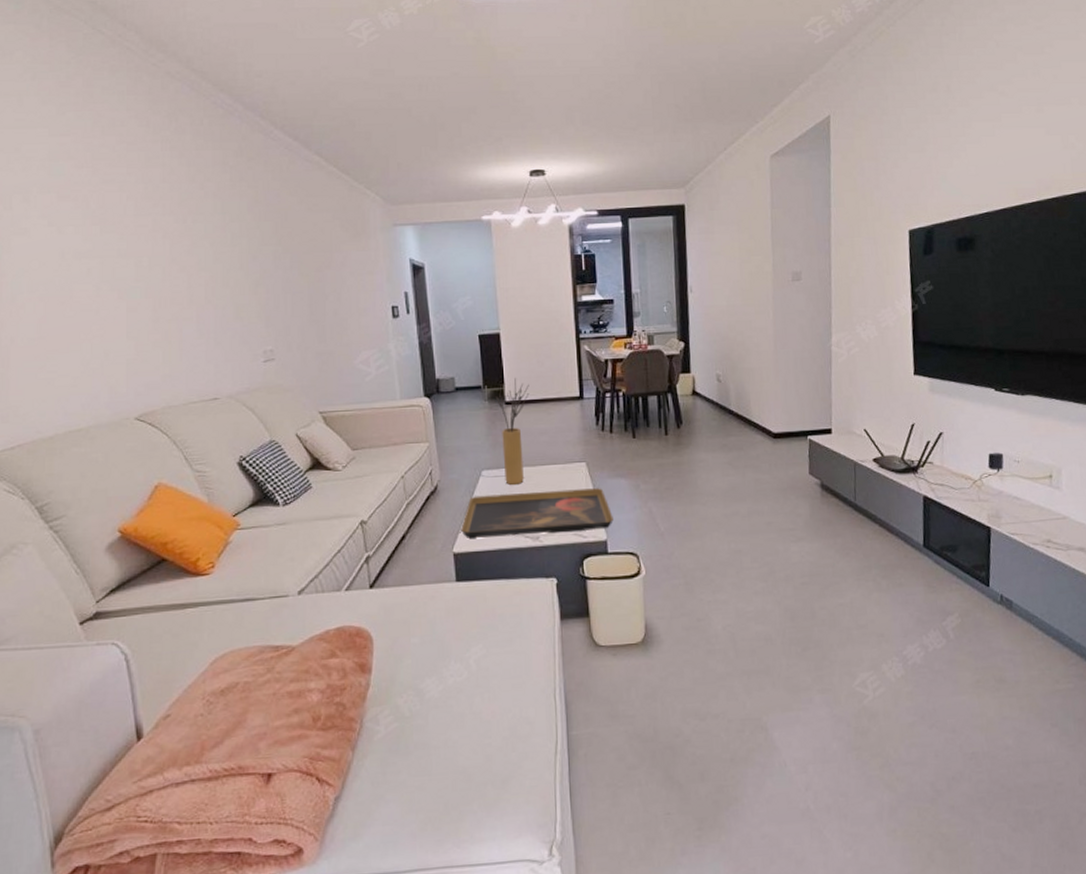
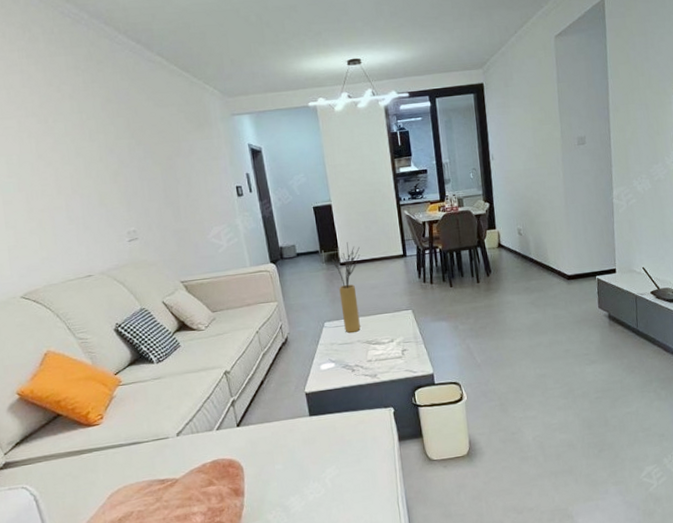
decorative tray: present [461,488,614,540] -> none [310,331,438,381]

